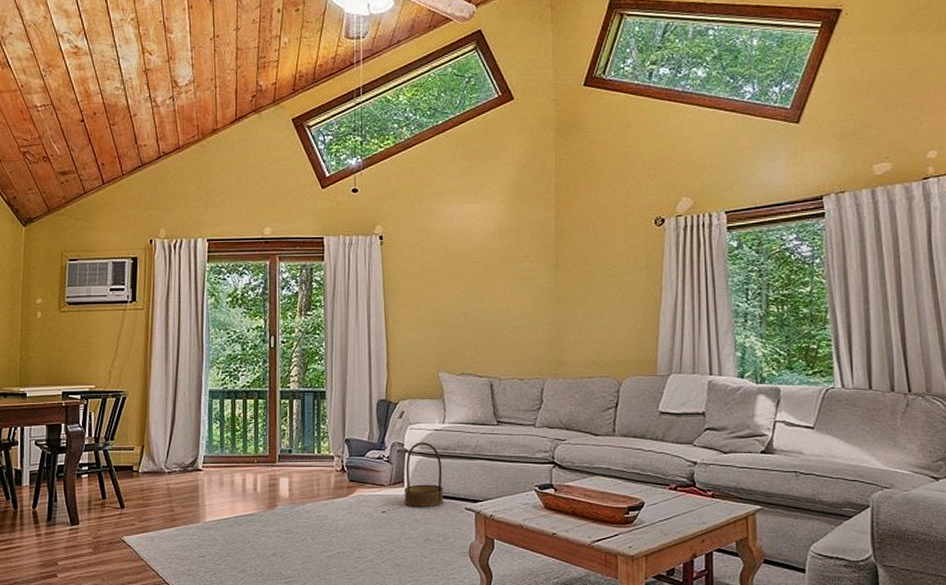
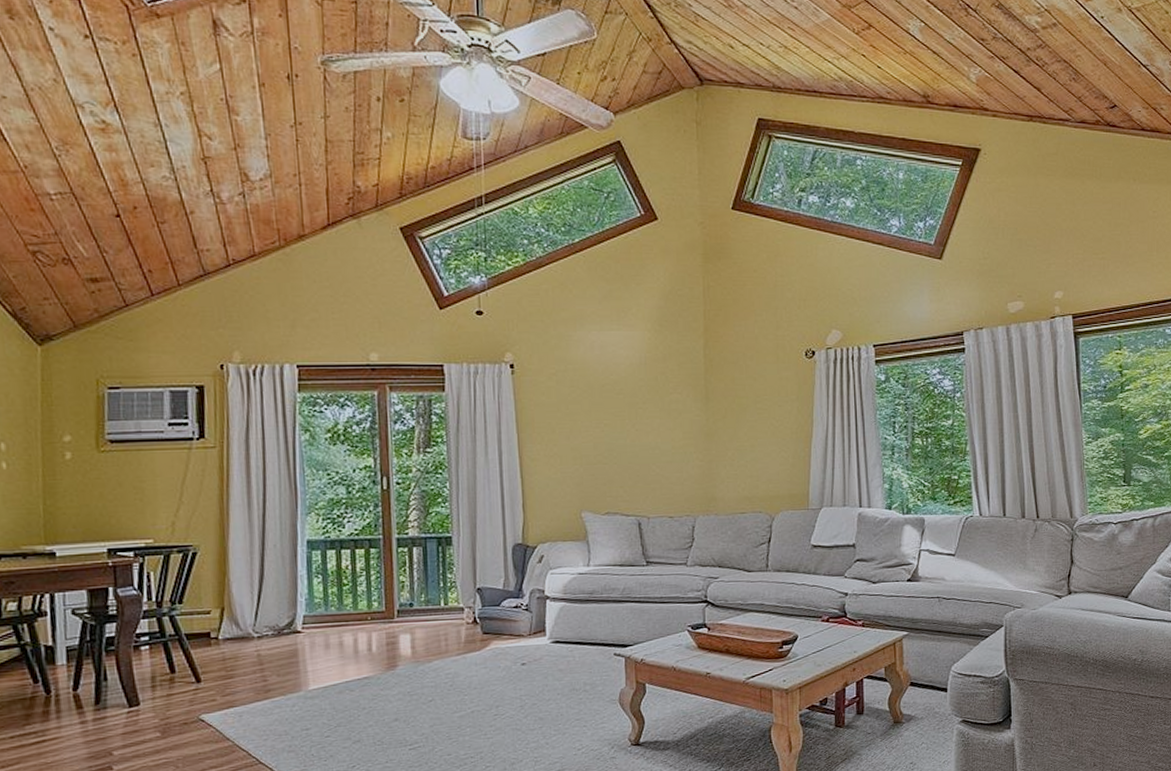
basket: present [404,442,444,507] -> none [546,587,590,657]

